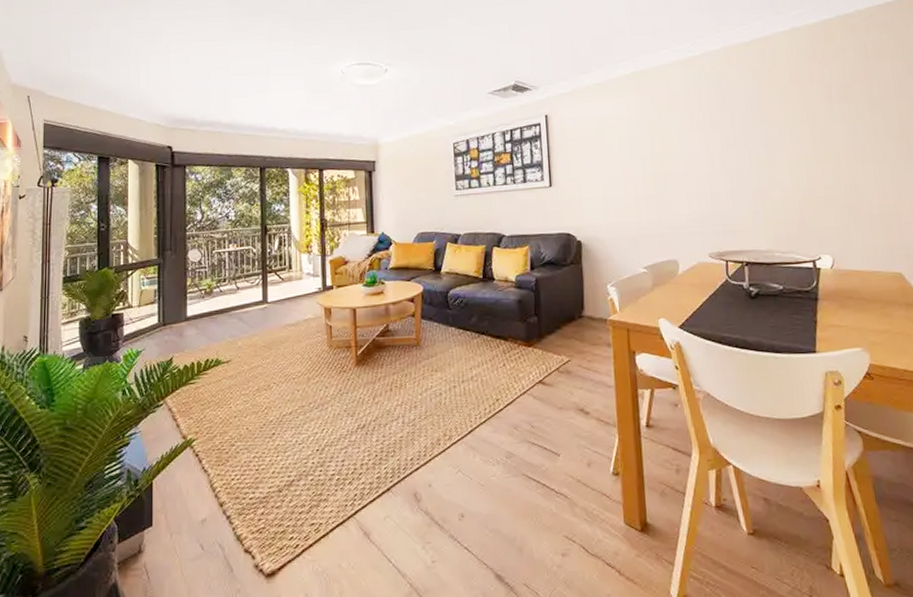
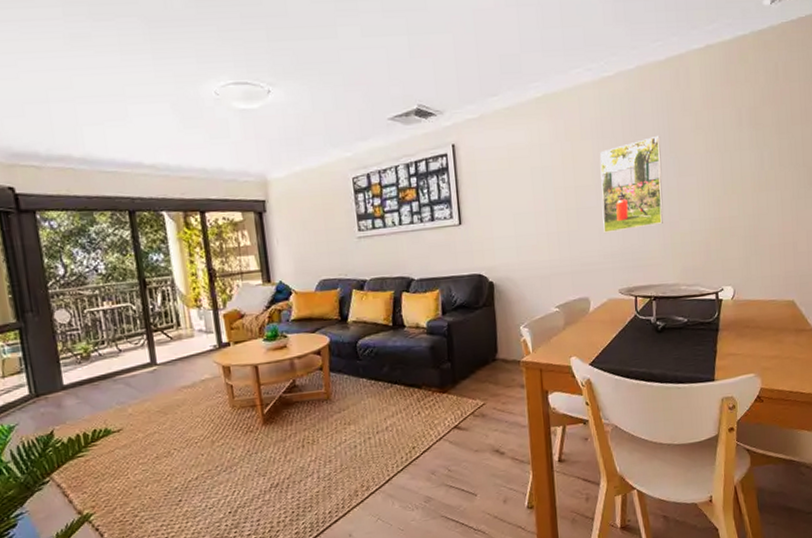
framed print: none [687,108,753,199] -> present [599,135,663,234]

